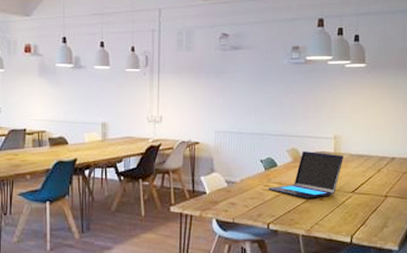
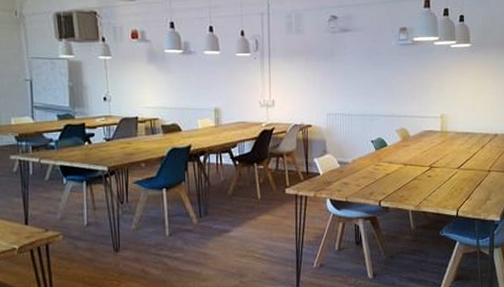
laptop: present [267,151,343,198] -> none [378,131,450,176]

